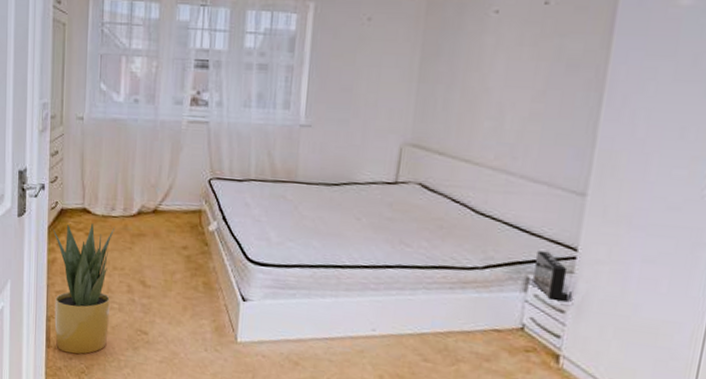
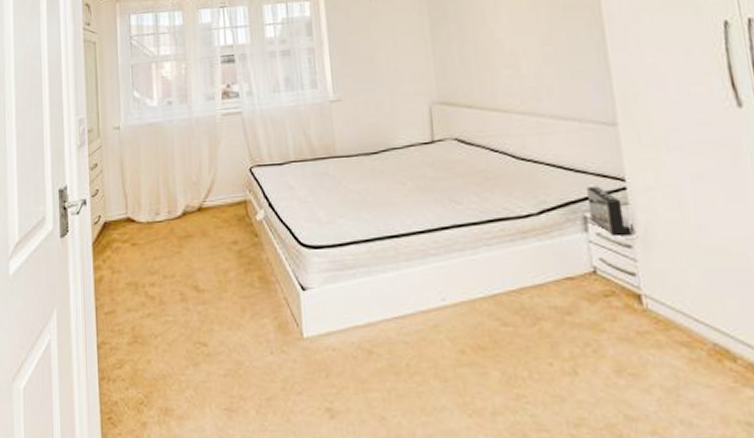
planter: present [52,223,116,355] -> none [97,232,165,383]

